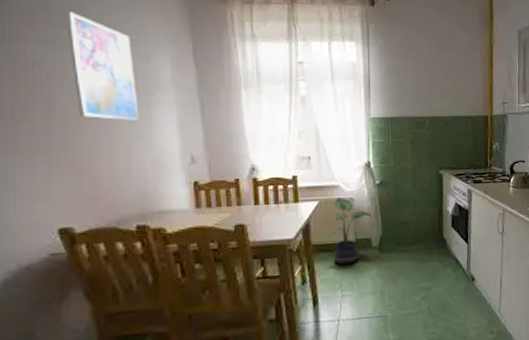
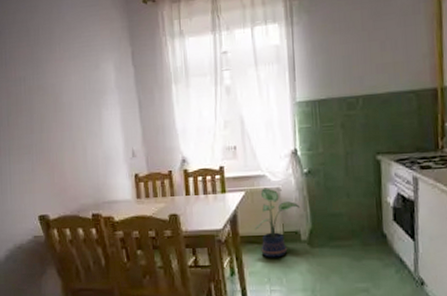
wall art: present [65,11,139,122] -> none [40,34,92,123]

